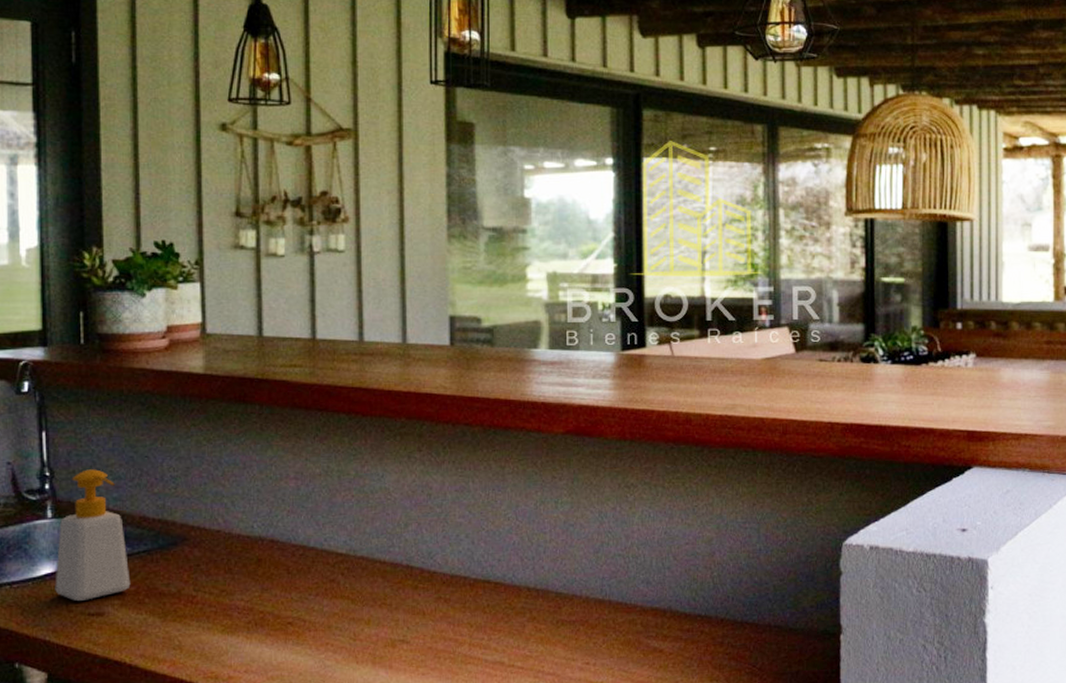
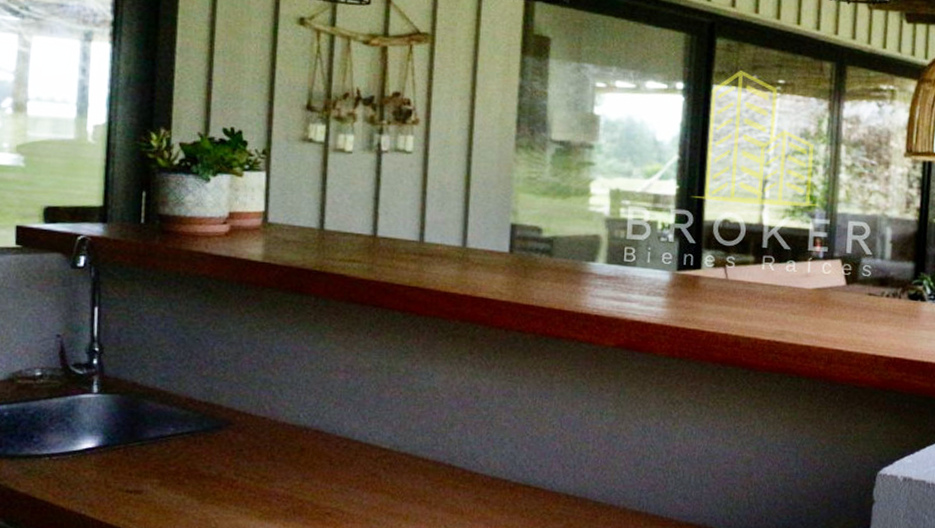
soap bottle: present [55,469,131,602] -> none [94,348,172,478]

